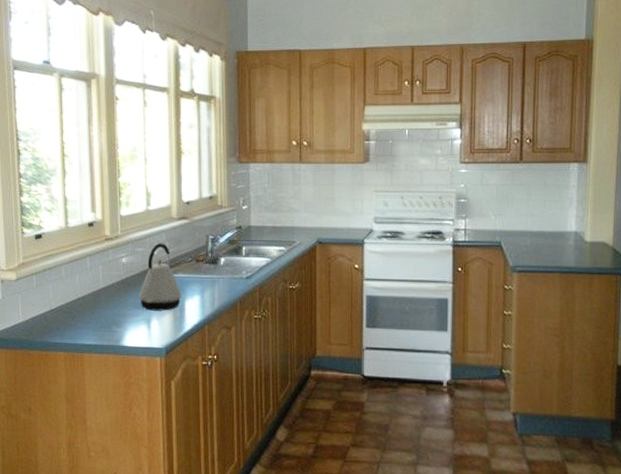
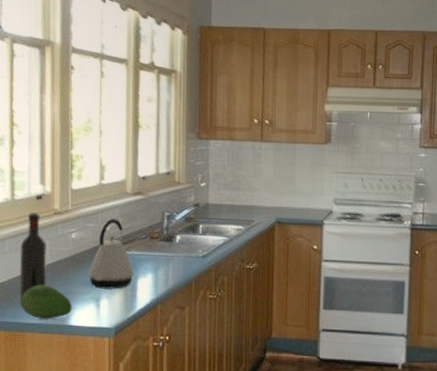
wine bottle: none [75,239,101,325] -> present [19,213,47,303]
fruit: none [77,308,125,340] -> present [20,285,72,319]

